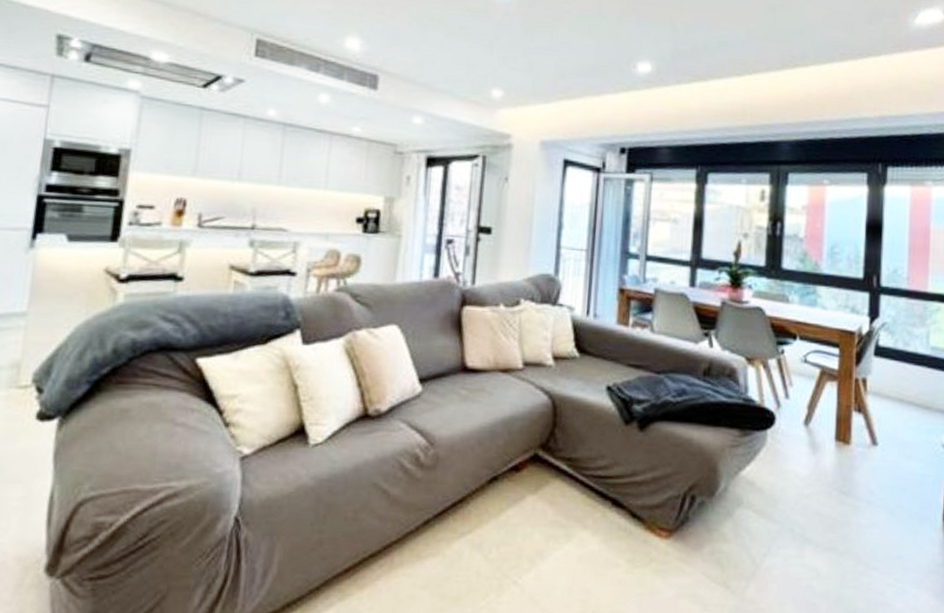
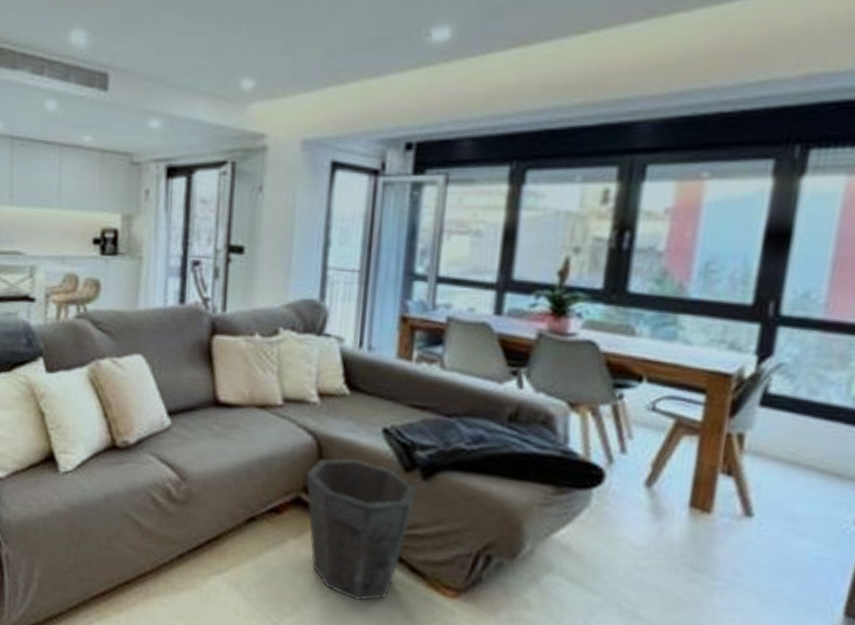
waste bin: none [543,414,635,550] -> present [306,458,417,601]

